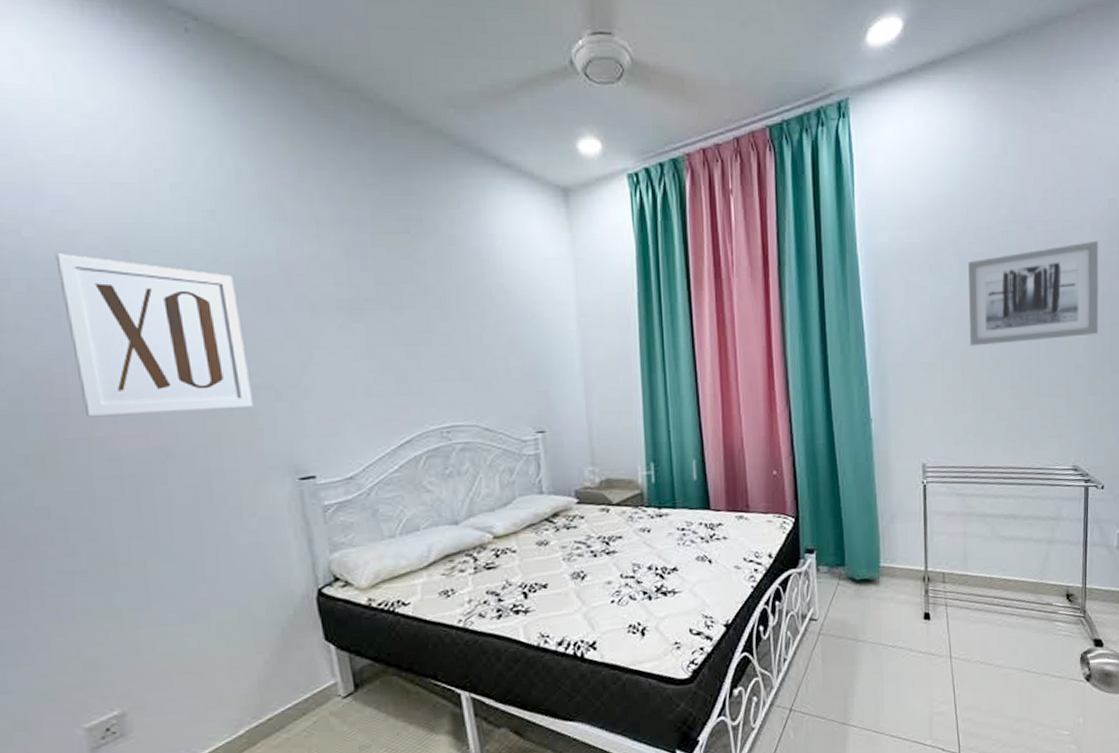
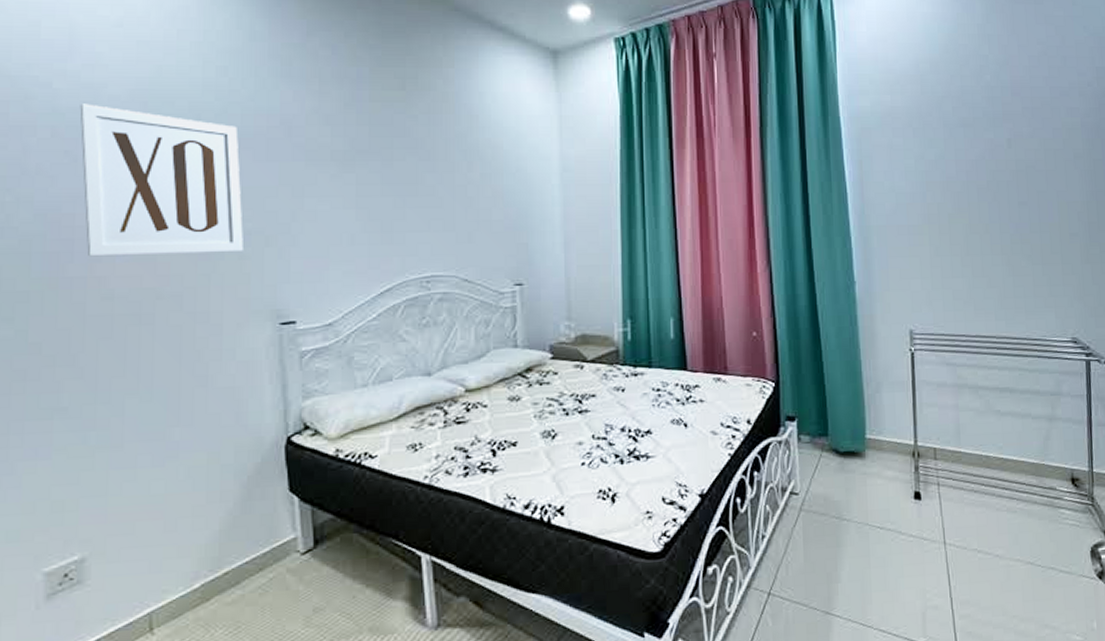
wall art: present [968,240,1099,346] -> none [953,107,1093,210]

